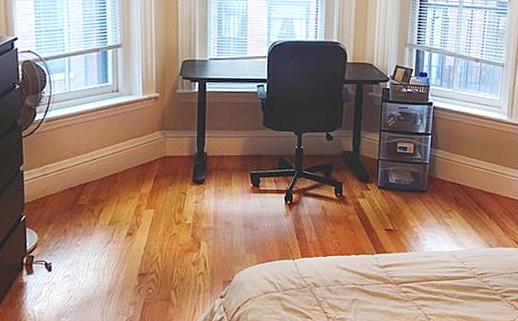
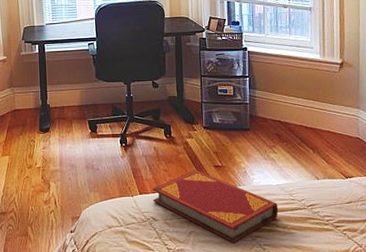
hardback book: none [315,233,448,312] -> present [152,170,279,243]

